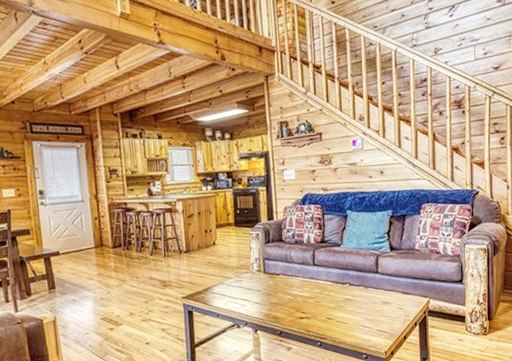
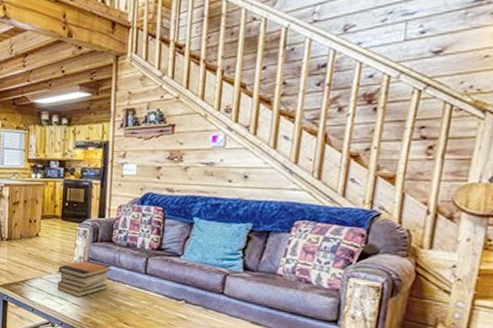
book stack: none [237,259,285,296] -> present [57,259,113,297]

